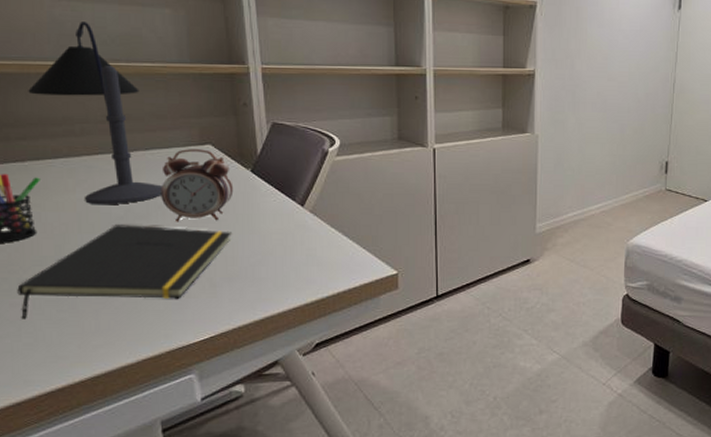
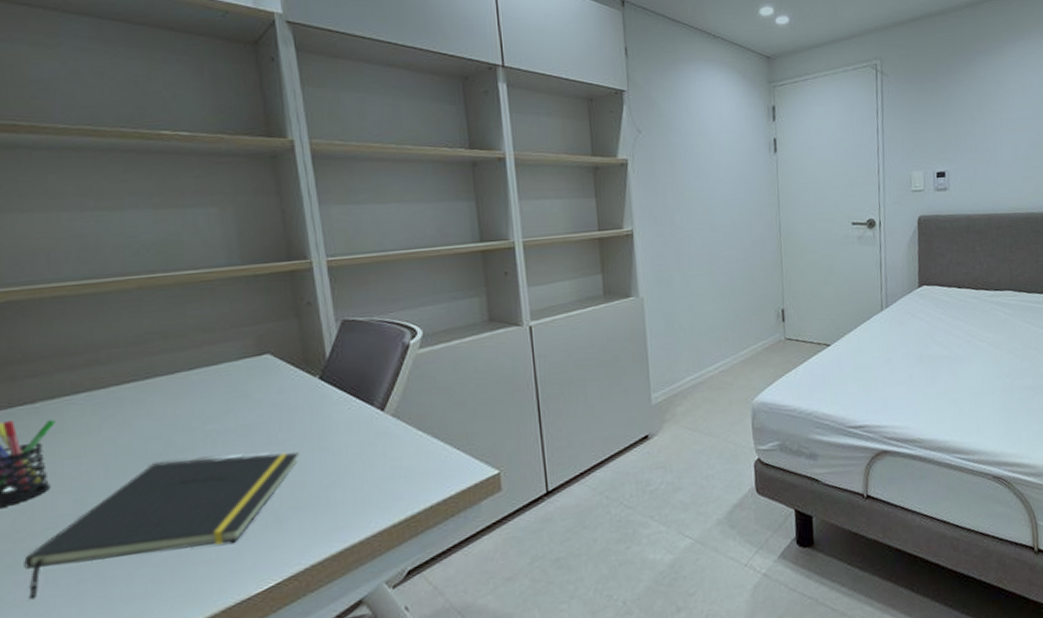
desk lamp: present [28,22,162,205] -> none [40,232,211,444]
alarm clock: present [161,149,234,222] -> none [209,360,299,450]

